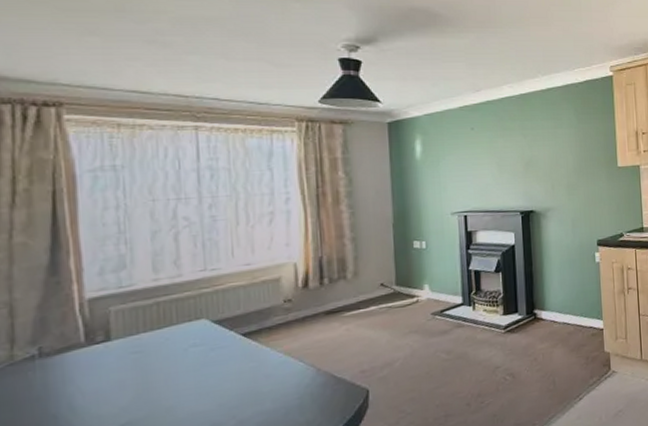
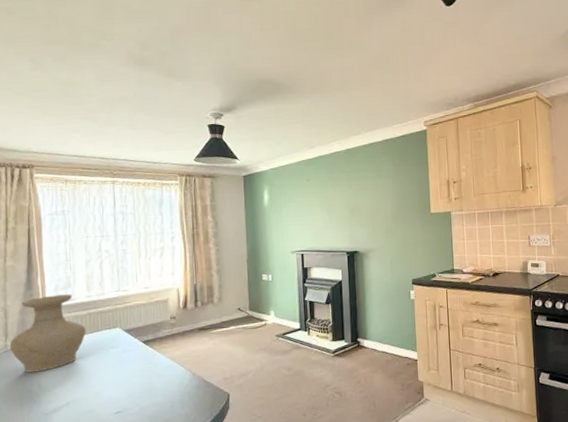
vase: none [18,278,153,392] -> present [9,294,87,373]

